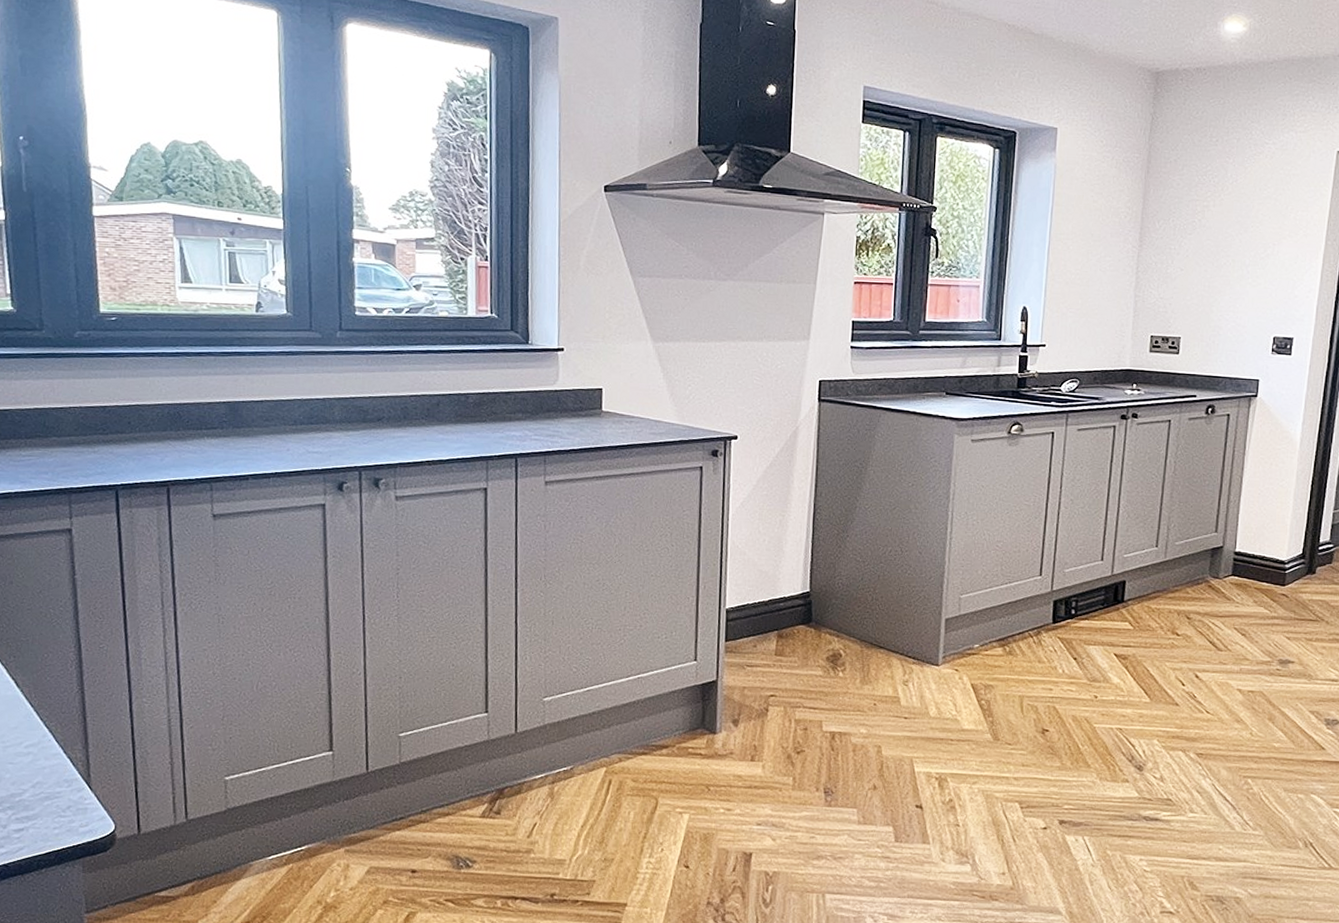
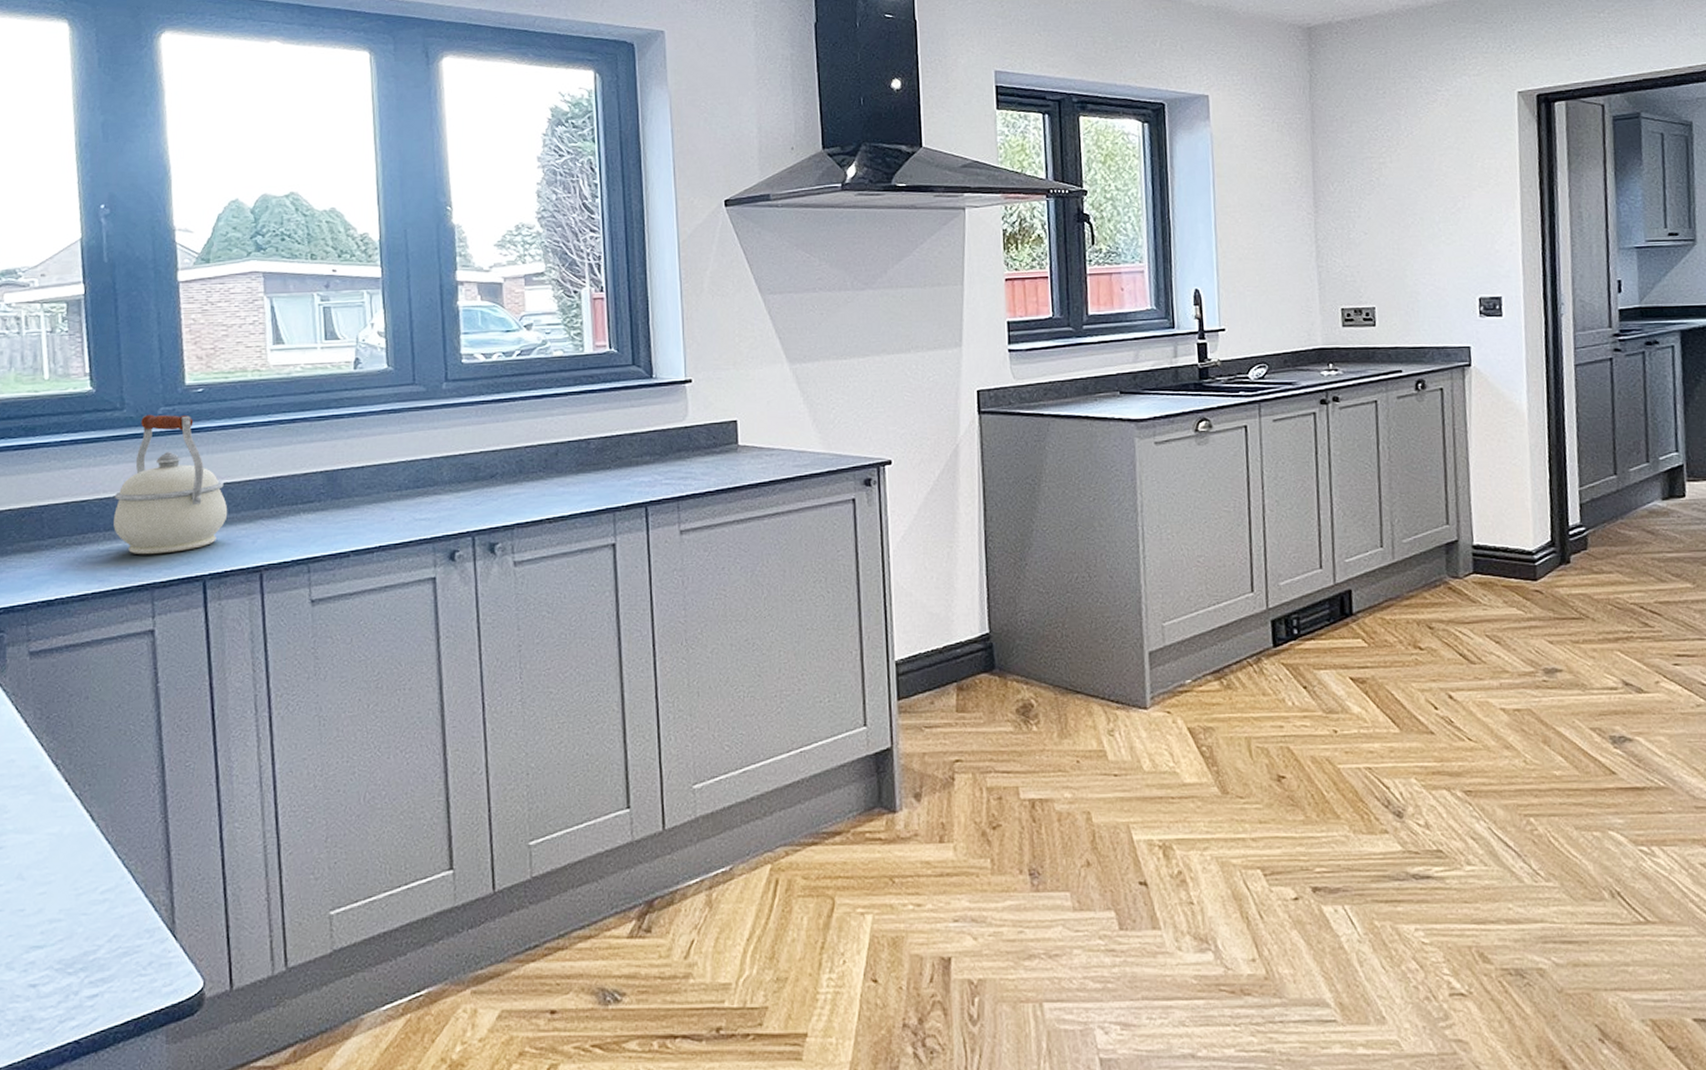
kettle: none [34,337,139,463] -> present [113,414,228,555]

